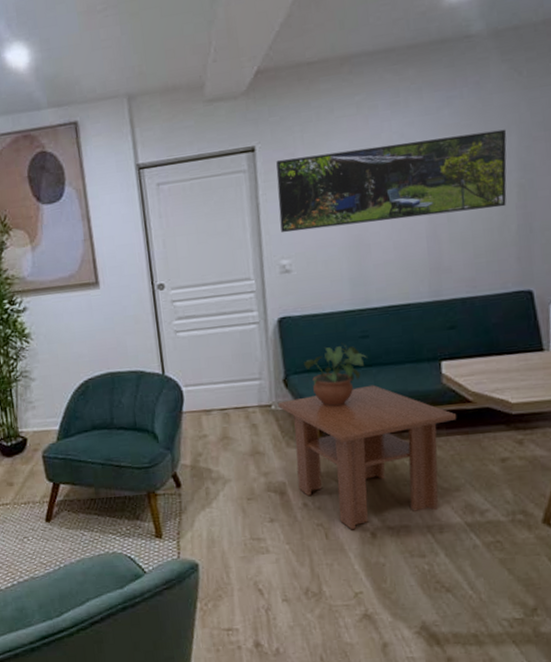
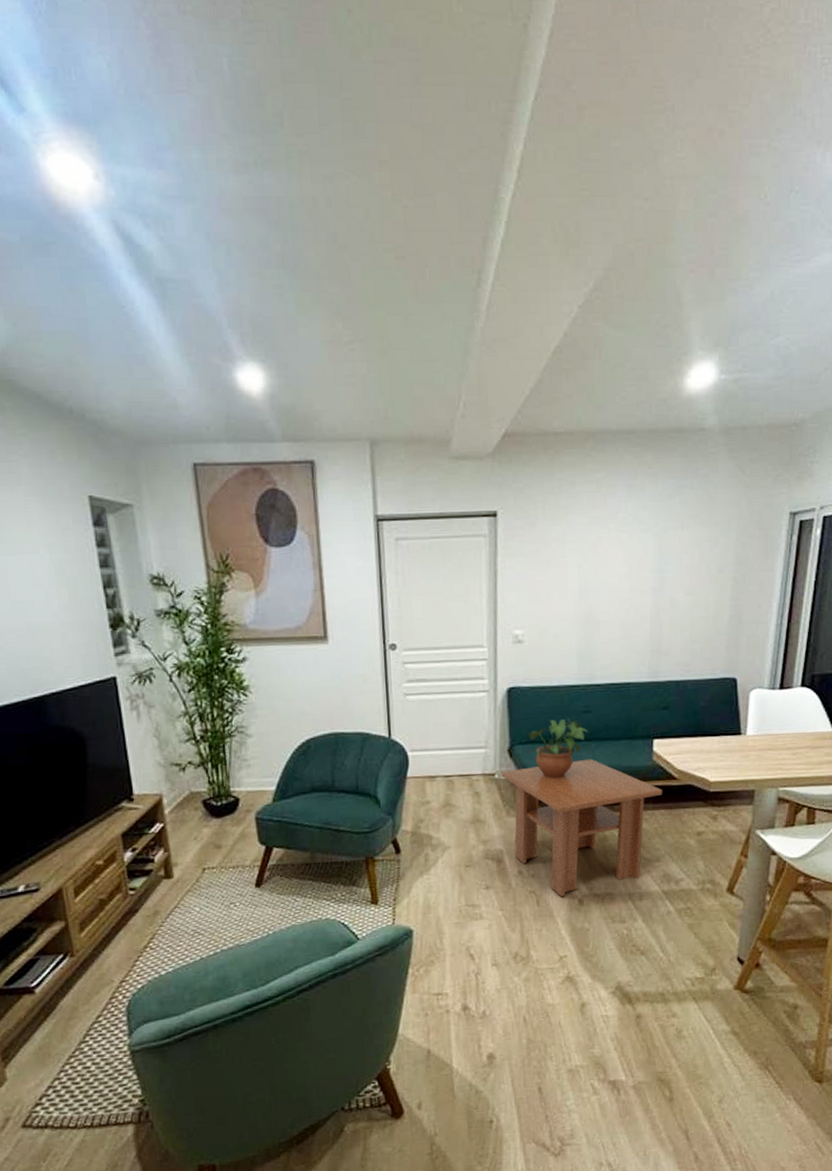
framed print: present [276,129,507,233] -> none [516,524,728,603]

